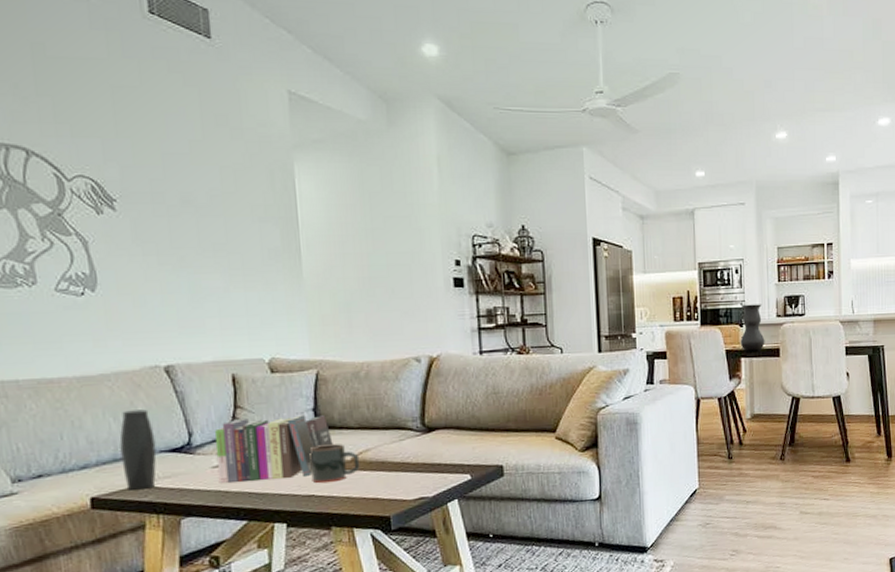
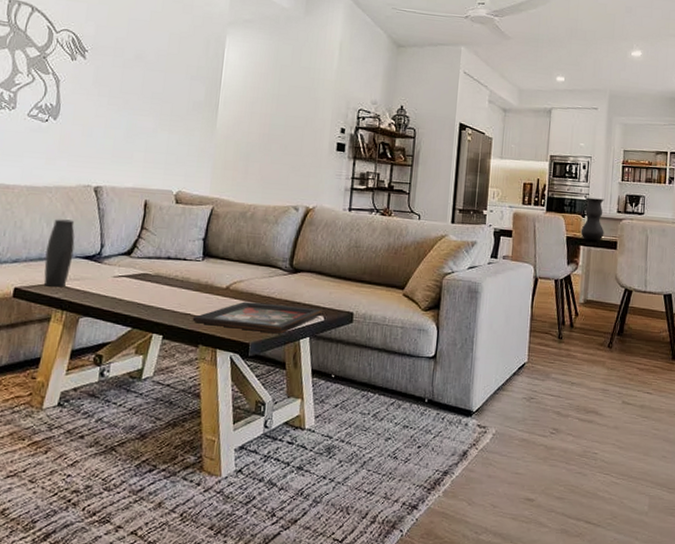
books: present [214,415,333,484] -> none [116,238,214,297]
mug: present [309,444,360,484] -> none [190,271,233,305]
decorative tray: none [318,467,468,504] -> present [192,301,322,334]

